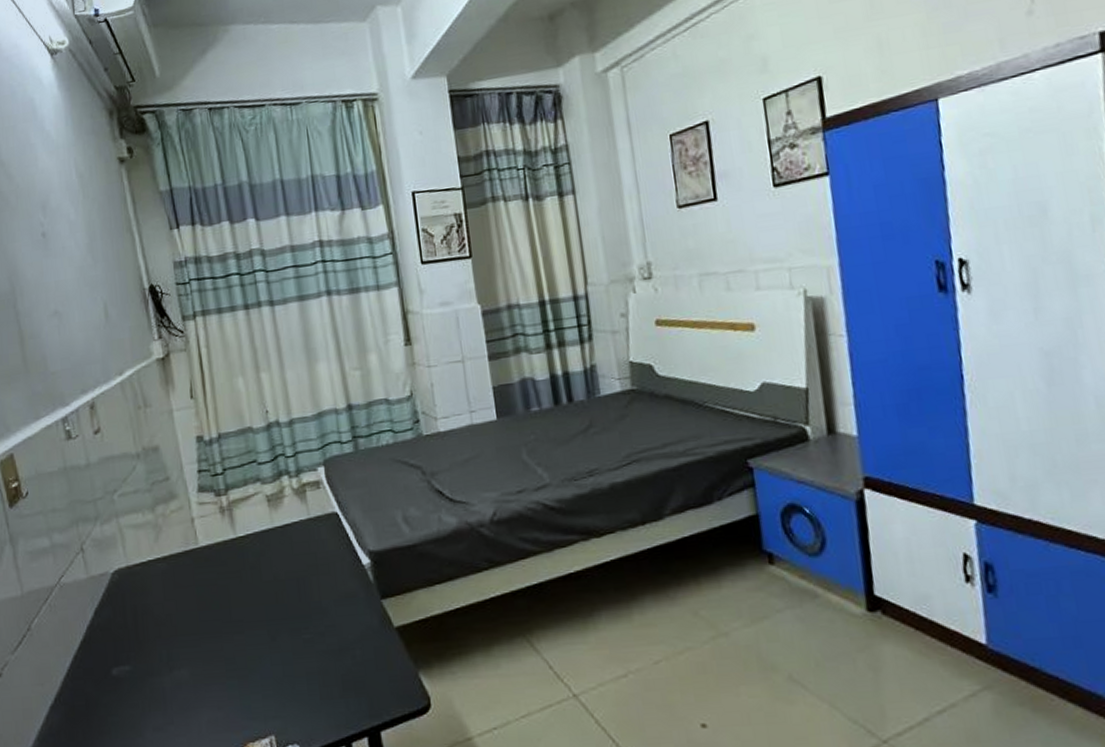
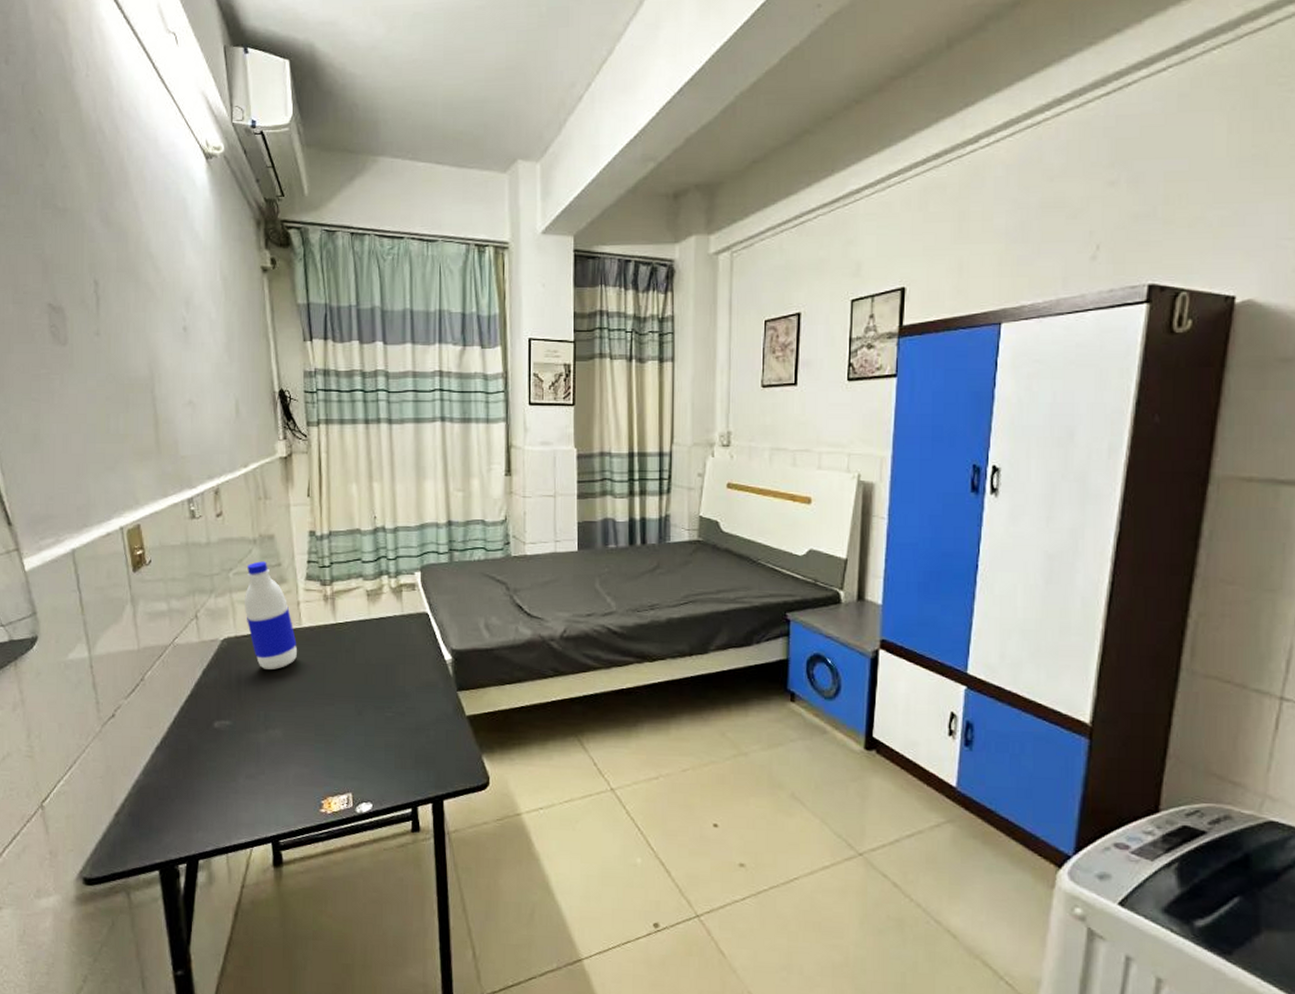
water bottle: none [133,477,197,601] -> present [245,561,297,670]

